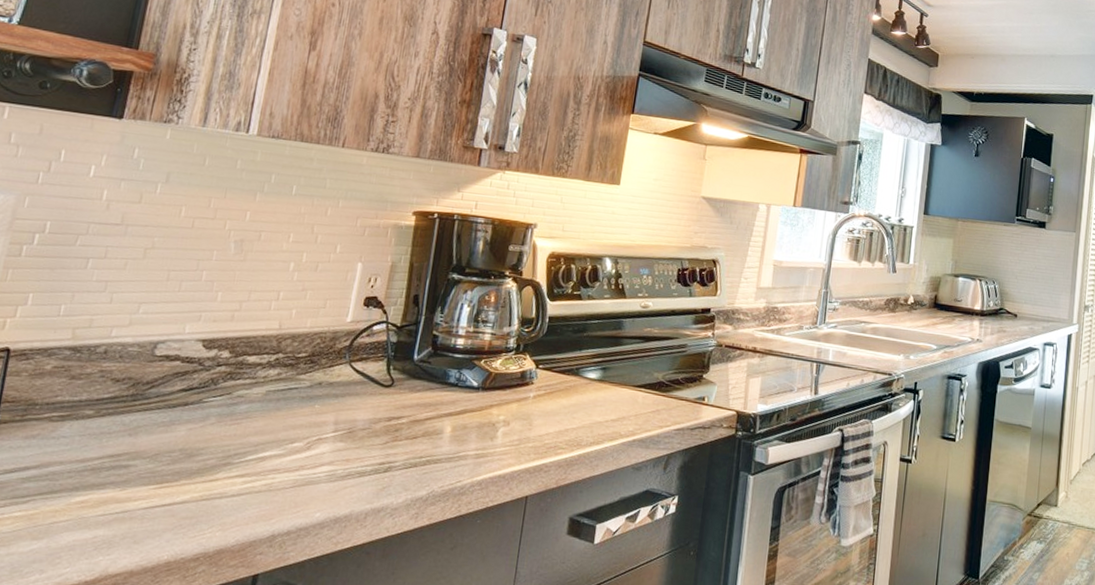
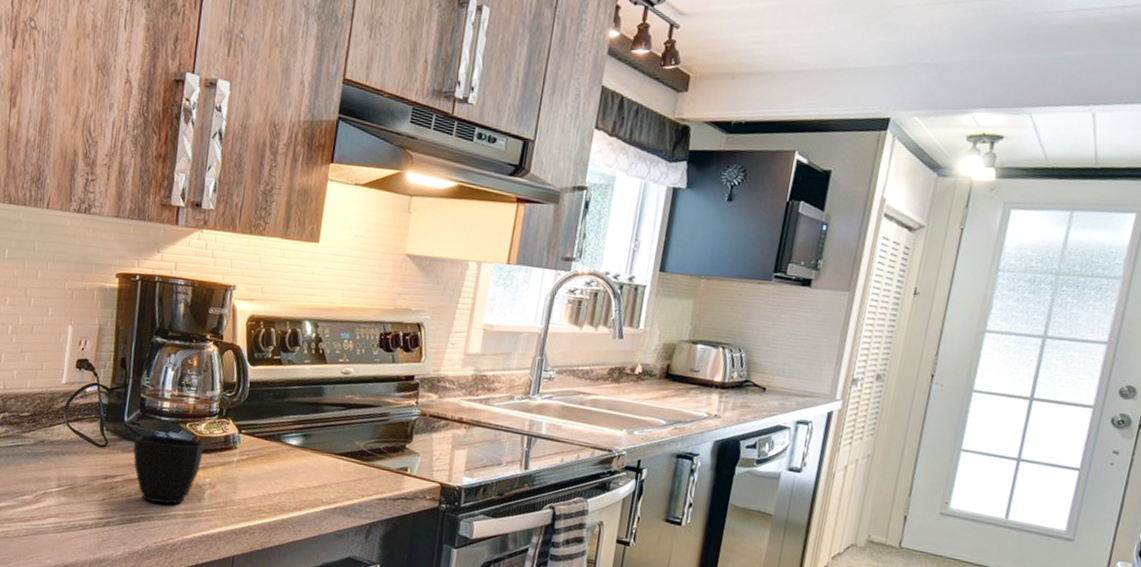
cup: none [422,373,498,444] -> present [133,435,203,504]

